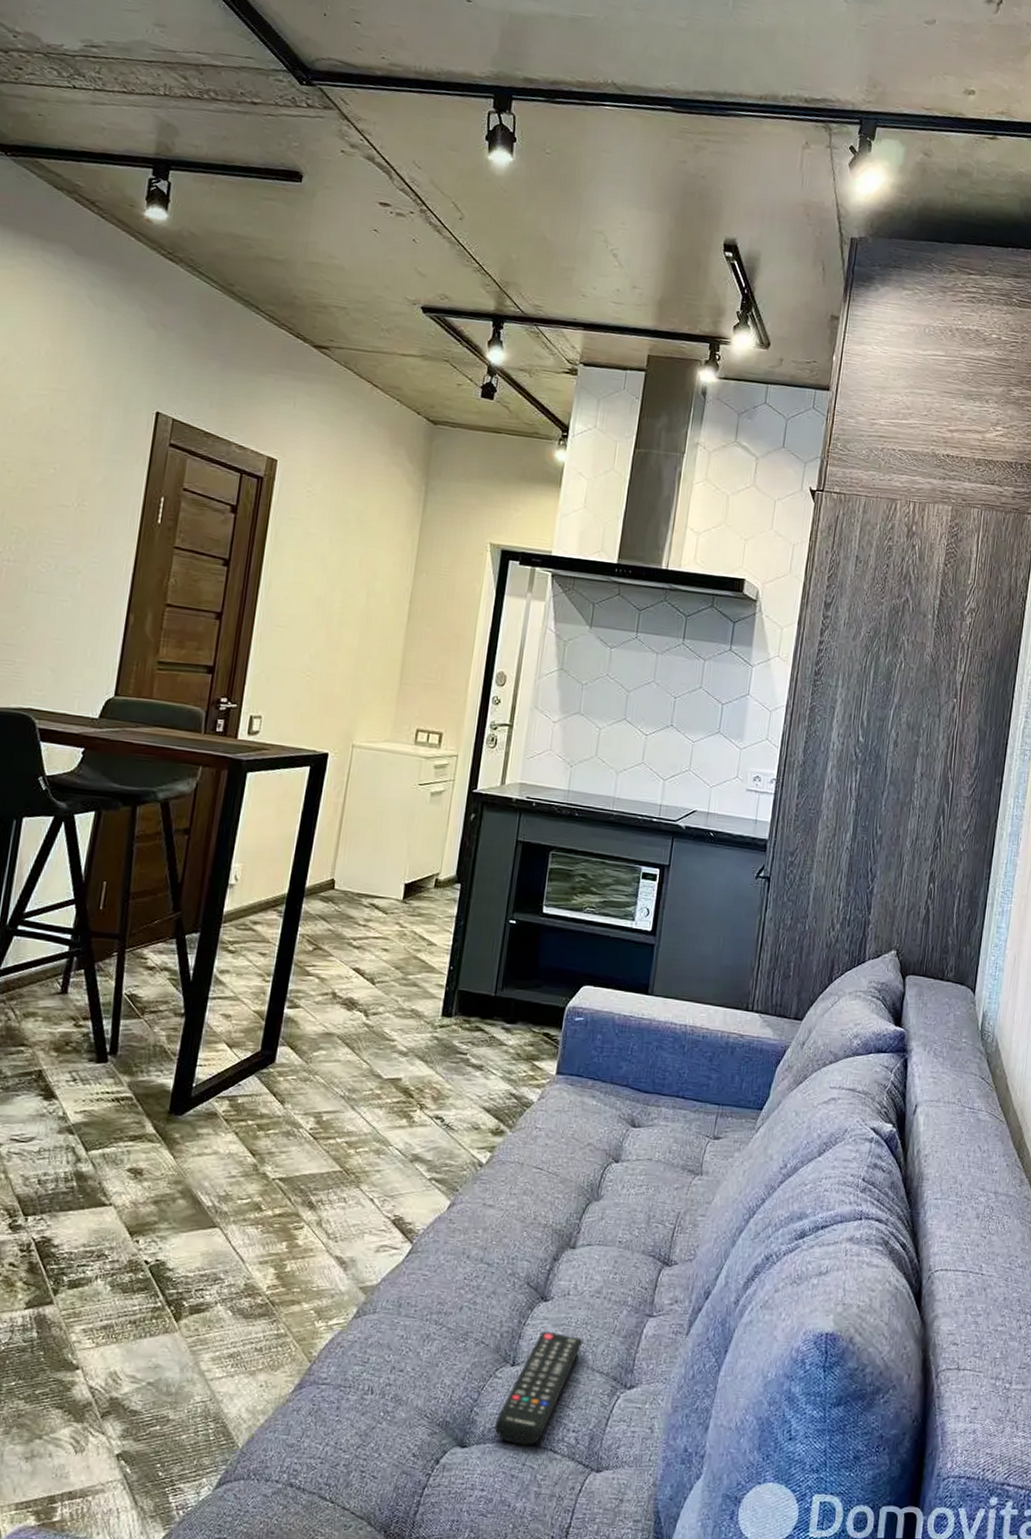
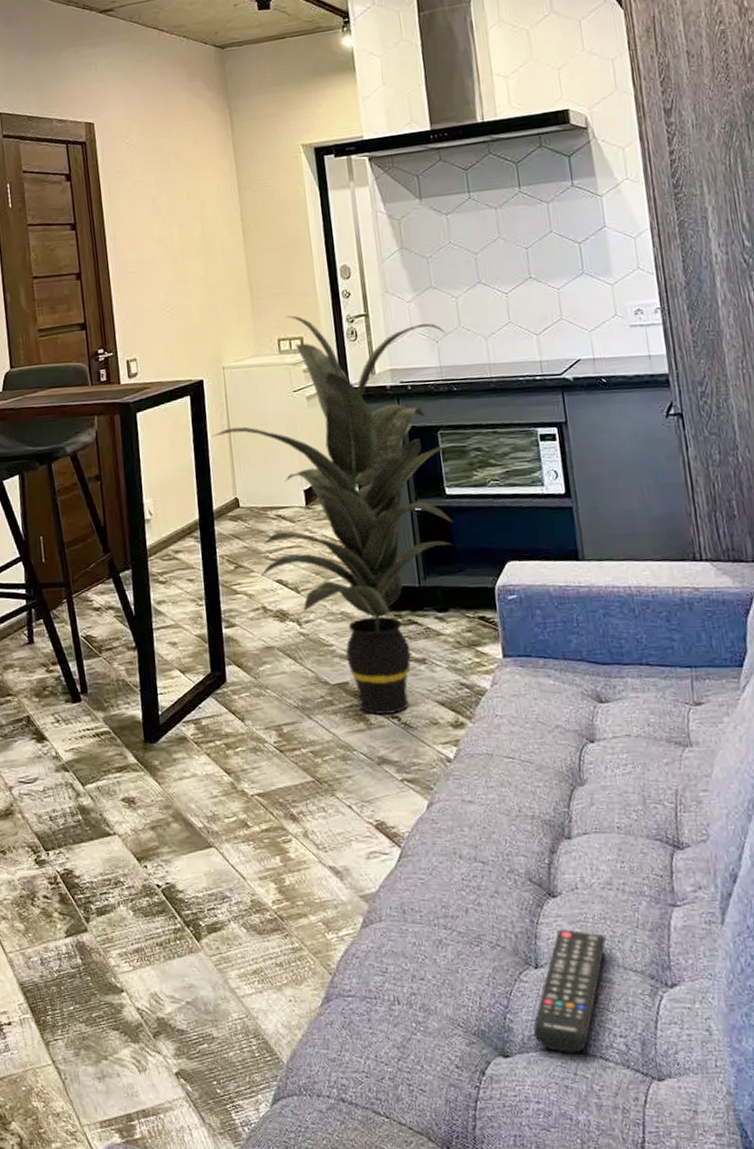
indoor plant: none [322,708,582,1115] -> present [211,315,457,715]

